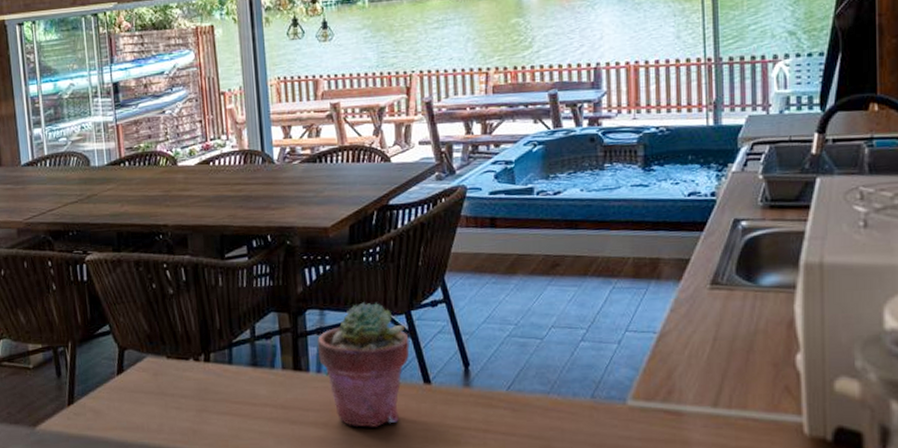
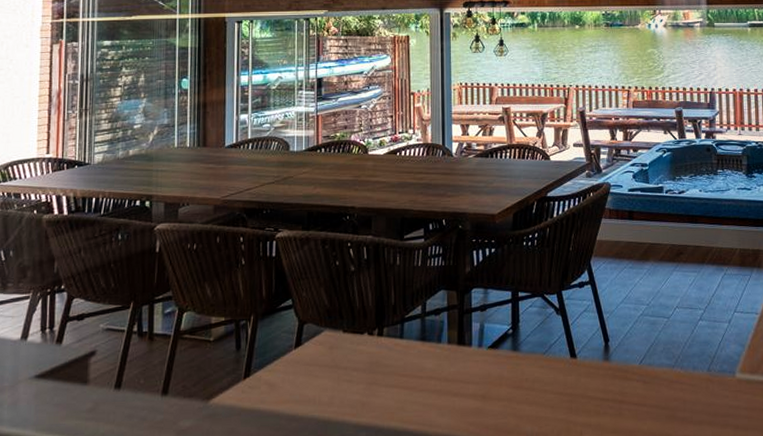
potted succulent: present [317,302,410,427] -> none [480,282,560,399]

